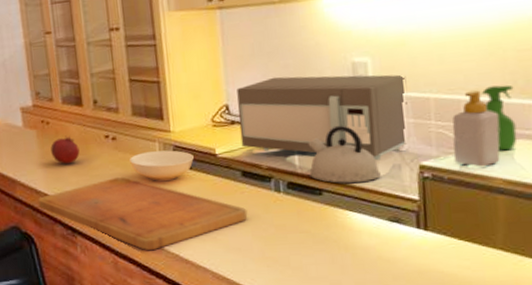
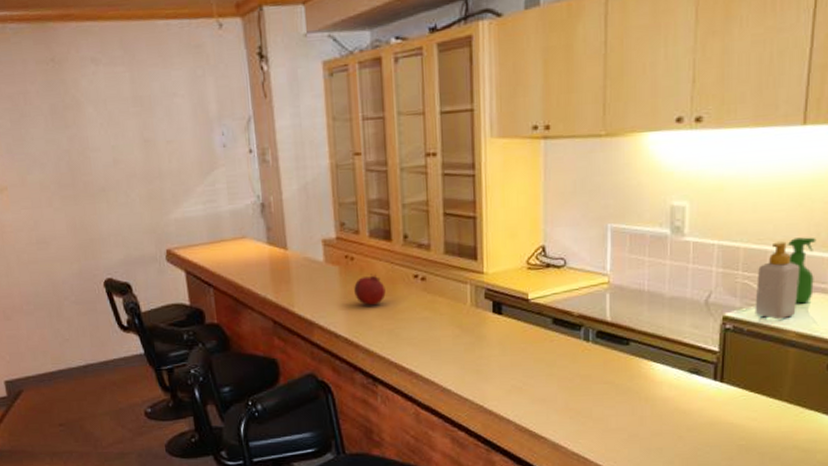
cutting board: present [37,176,248,251] -> none [337,321,555,402]
bowl: present [130,150,194,182] -> none [439,293,505,328]
microwave: present [237,74,407,161] -> none [554,217,720,311]
kettle: present [308,125,381,184] -> none [619,272,686,334]

